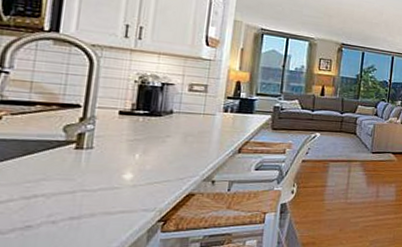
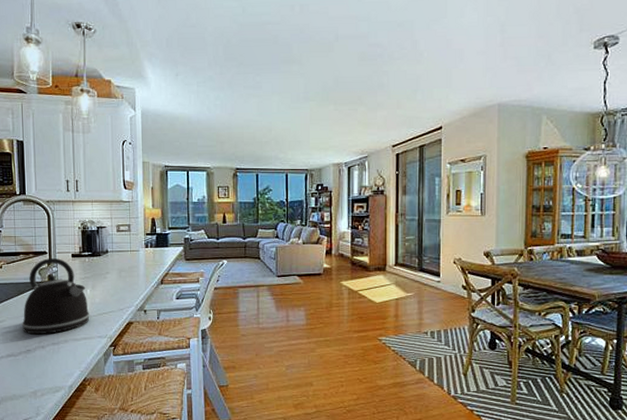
kettle: none [22,113,135,207] -> present [21,258,90,335]

